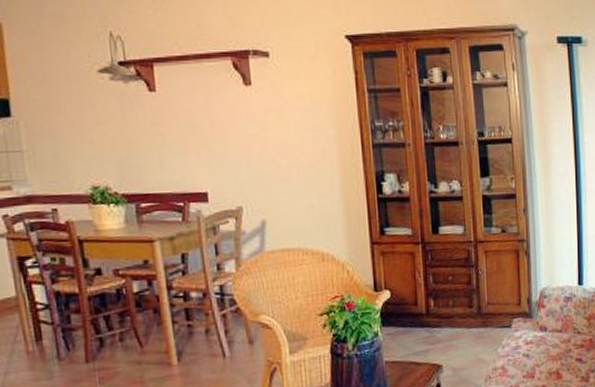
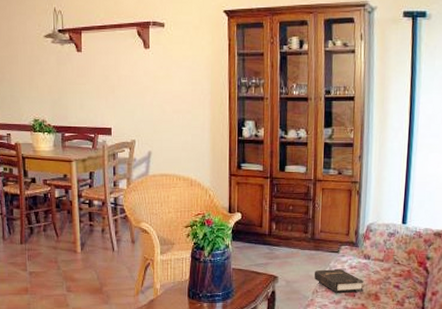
hardback book: none [484,346,543,376] -> present [314,268,364,293]

